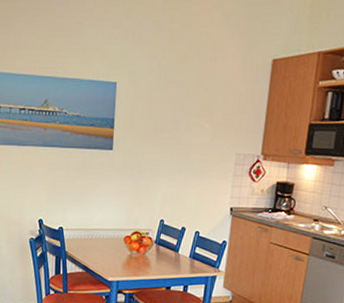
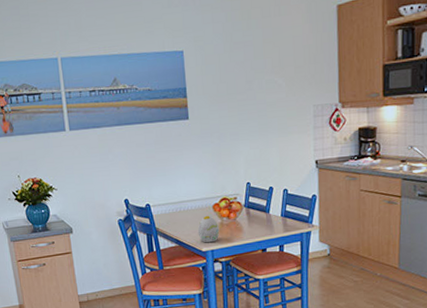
decorative egg: none [106,246,128,274] -> present [197,215,220,243]

